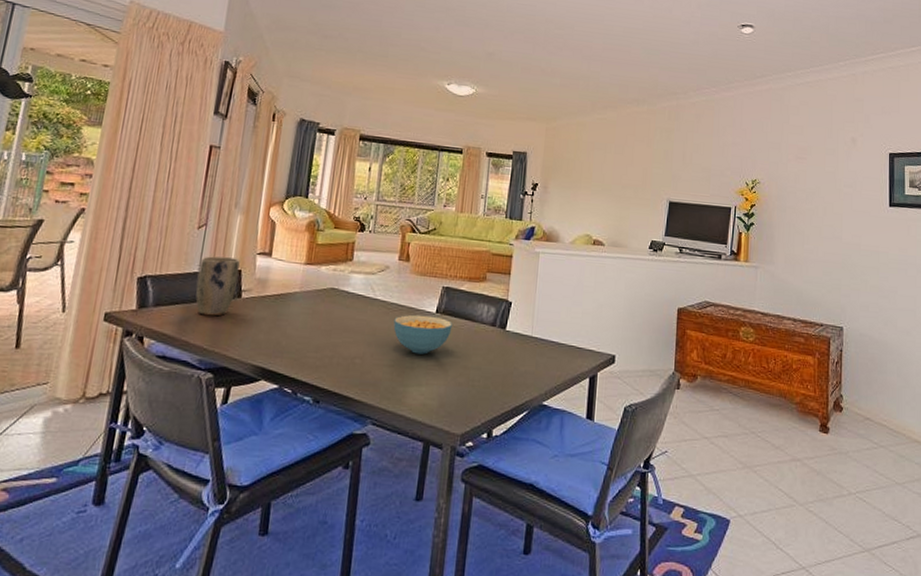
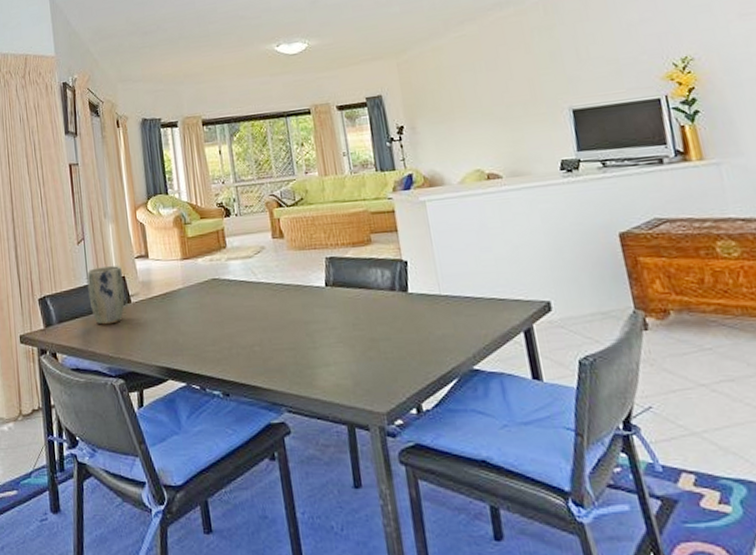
cereal bowl: present [393,314,452,355] -> none [283,290,348,333]

